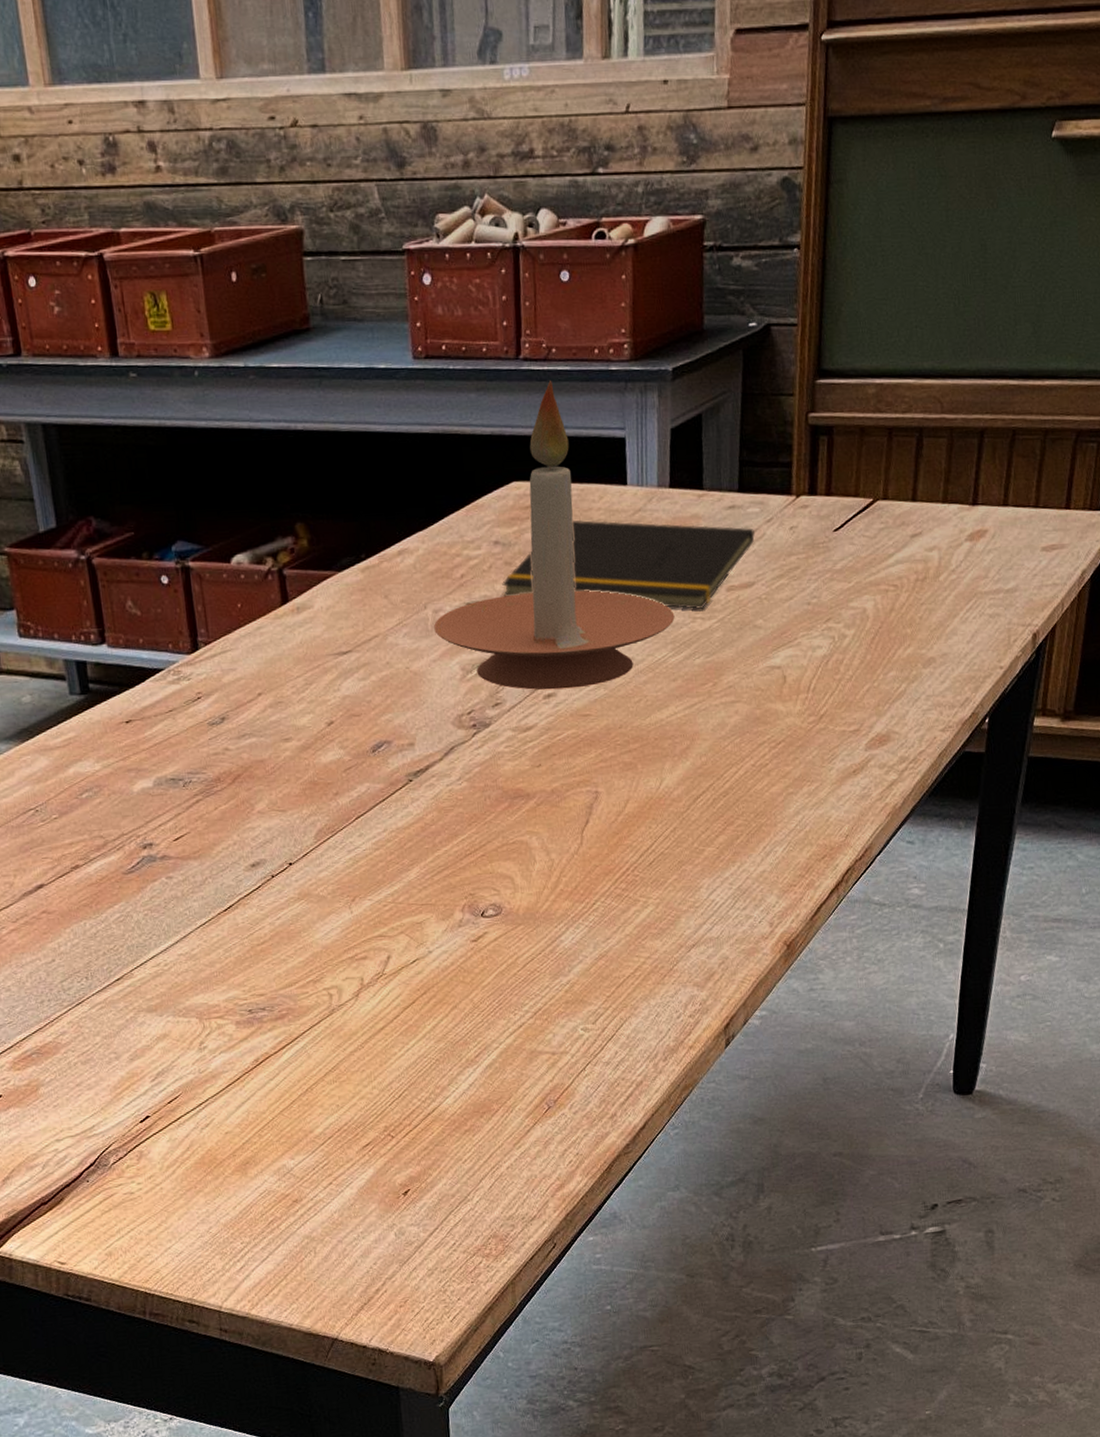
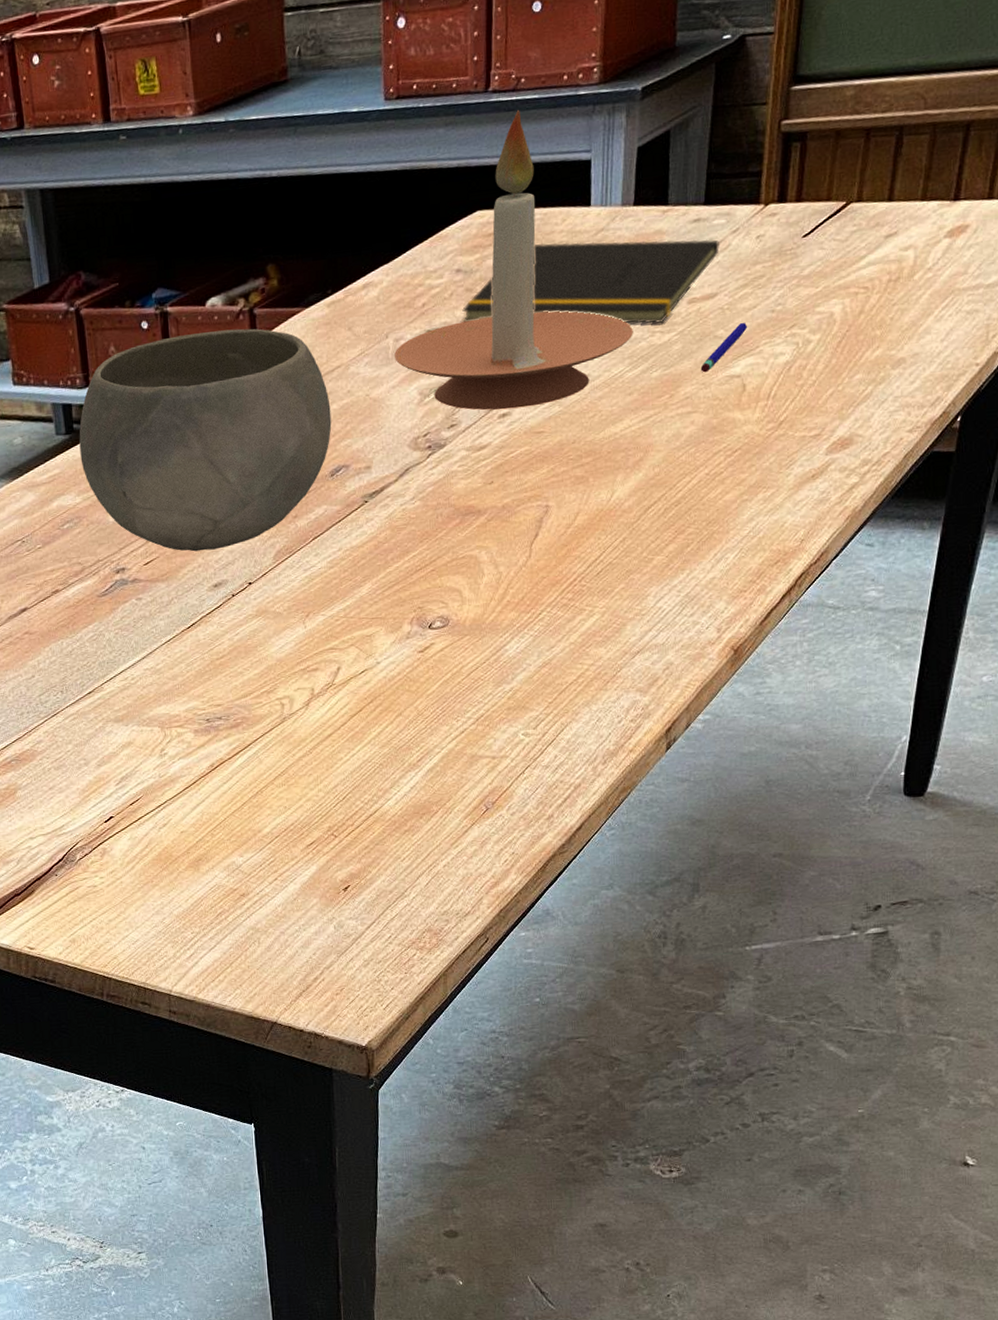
bowl: none [95,589,371,828] -> present [79,328,332,552]
pen: none [742,613,786,662] -> present [700,322,748,373]

